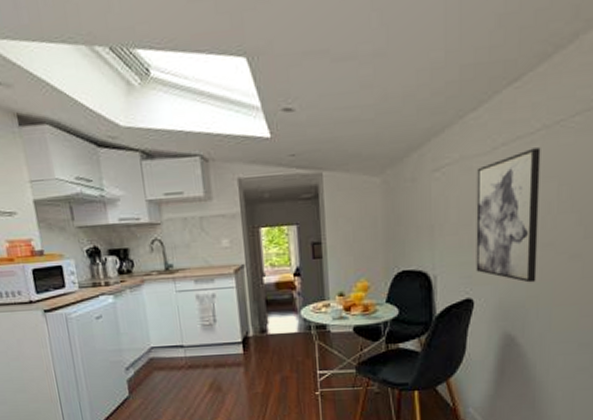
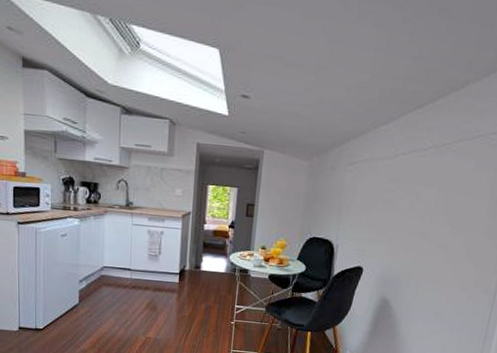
wall art: present [476,147,541,283] -> none [368,160,430,262]

